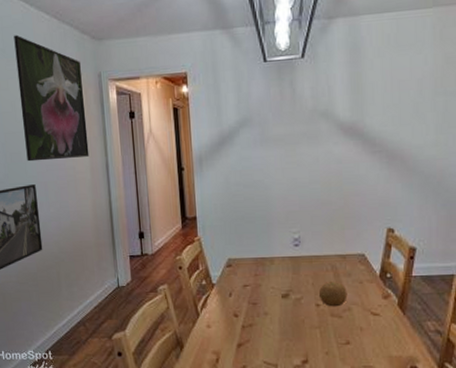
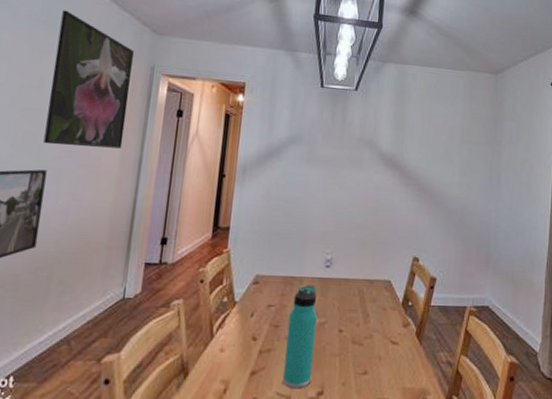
thermos bottle: none [265,263,295,358] -> present [282,284,317,389]
fruit: present [318,280,348,307] -> none [343,305,371,334]

